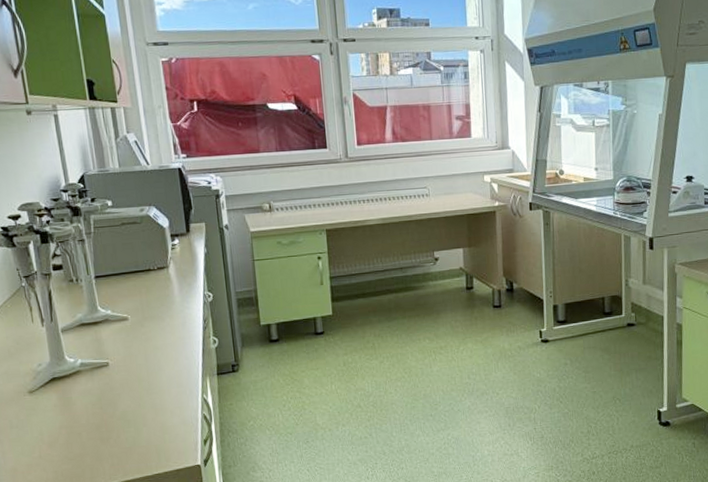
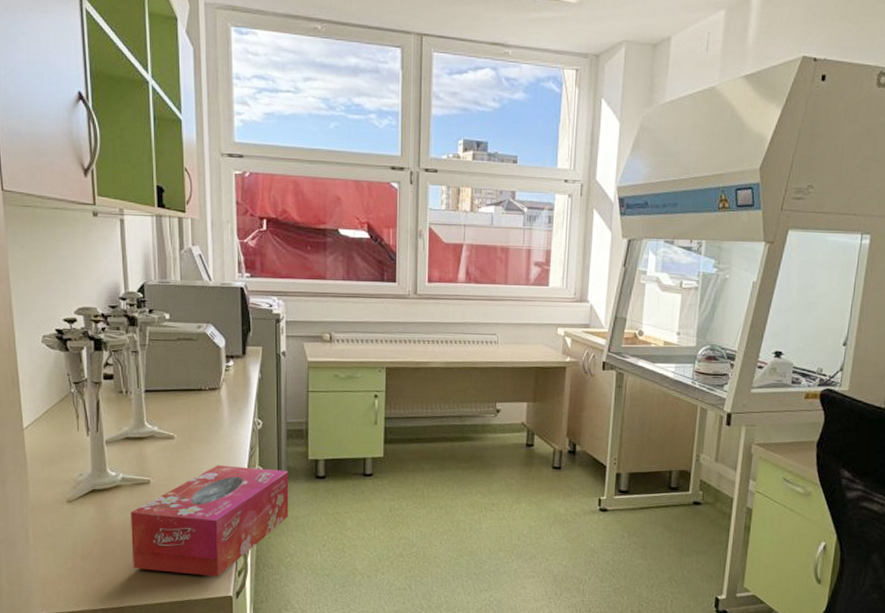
tissue box: none [93,338,247,450] -> present [131,465,289,577]

